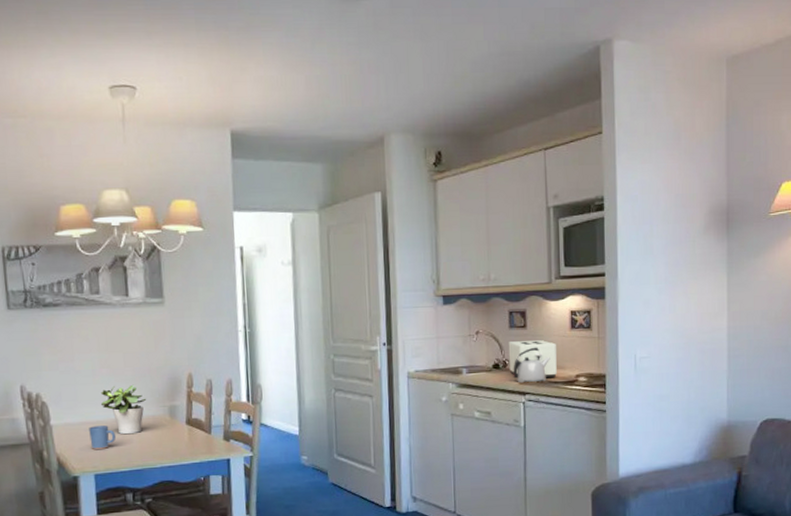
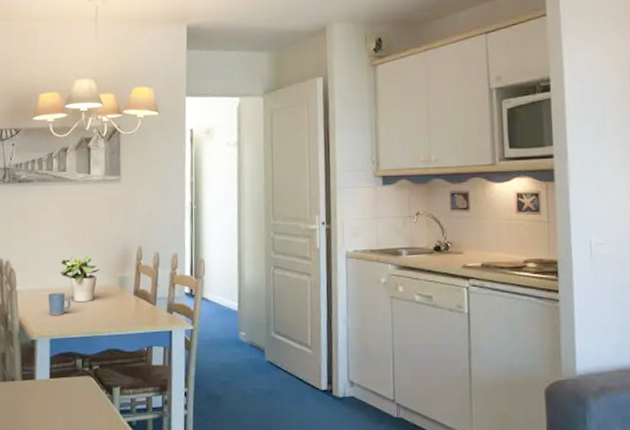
toaster: present [508,340,557,378] -> none [450,223,503,263]
kettle: present [513,347,550,383] -> none [455,230,496,267]

